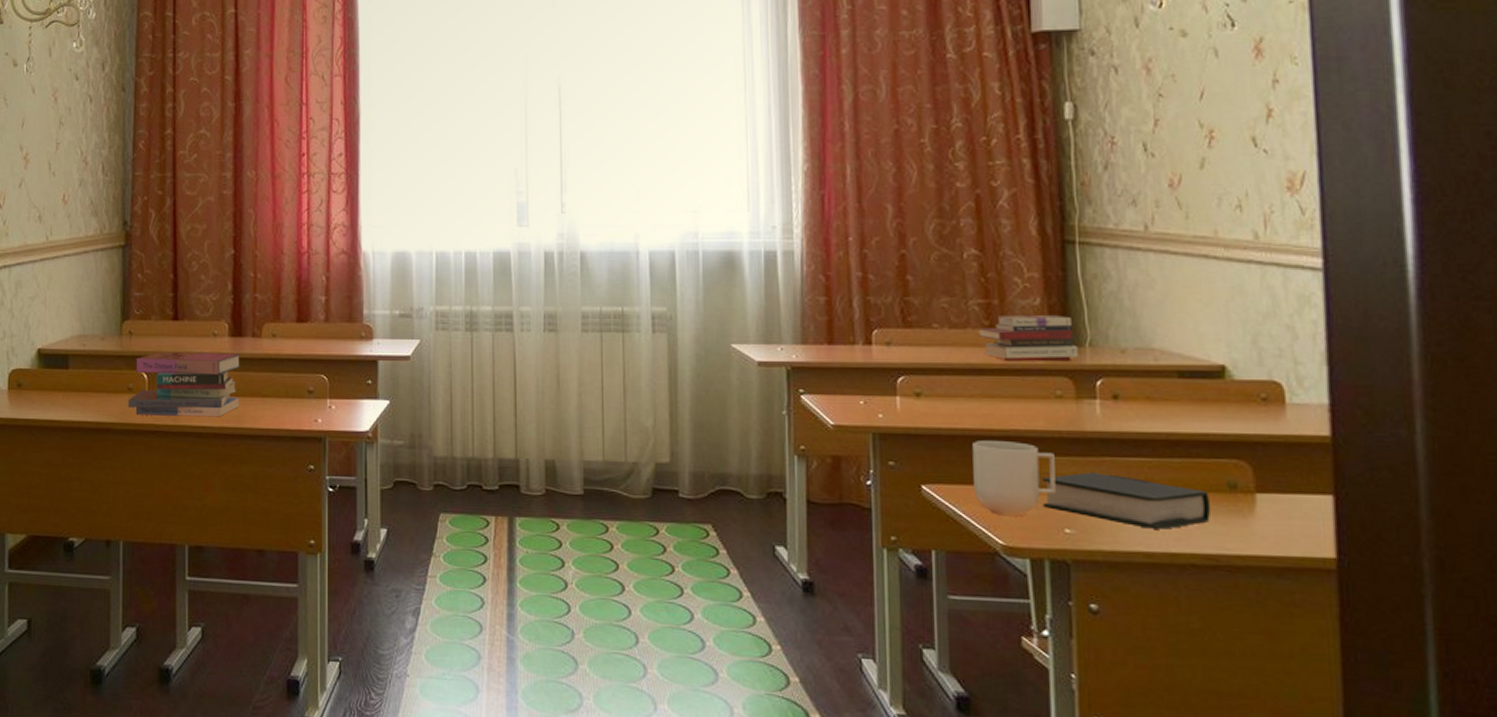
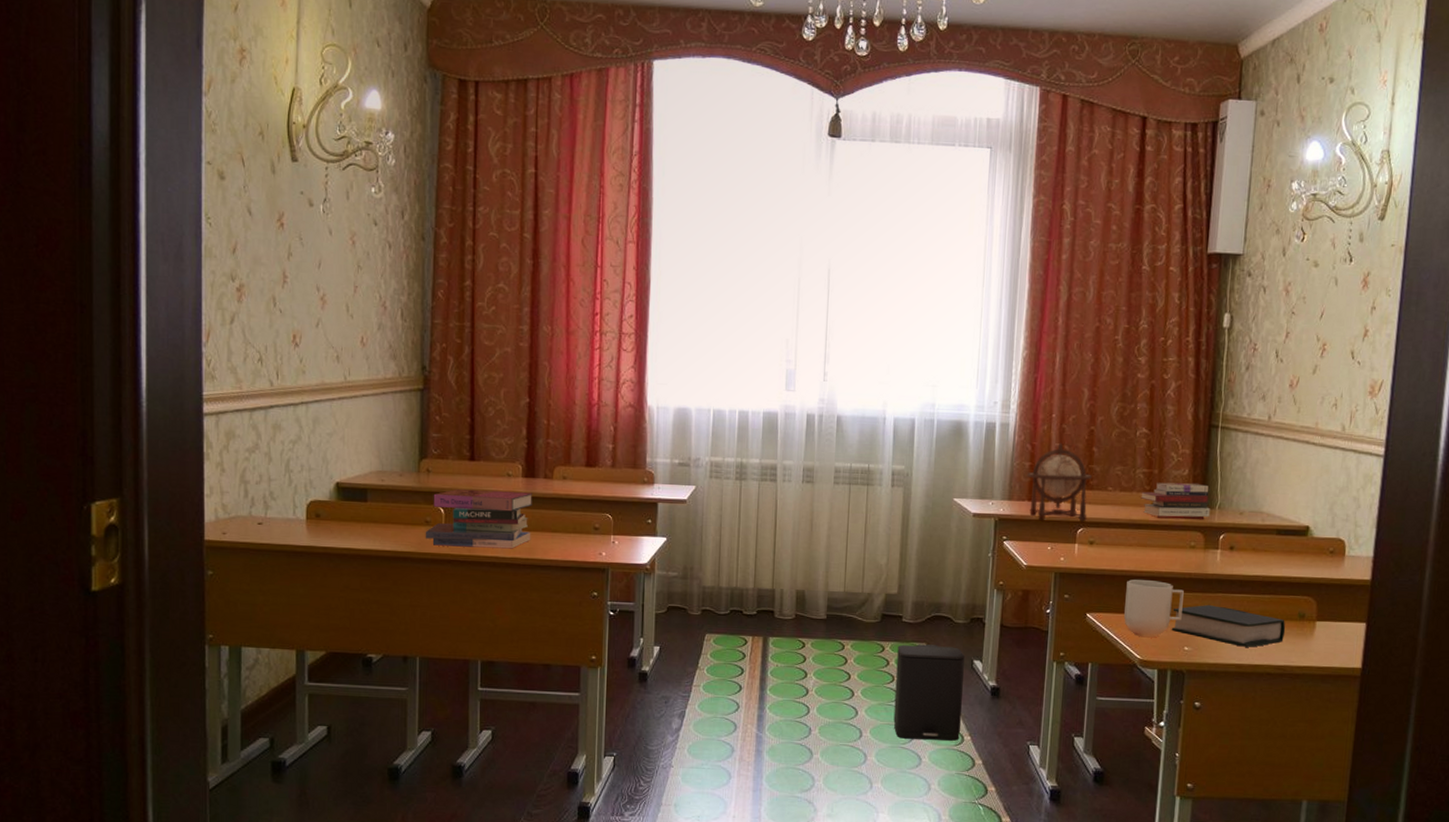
pedal bin: none [675,525,766,651] -> present [893,644,965,741]
globe: none [823,271,910,369] -> present [1027,442,1093,522]

